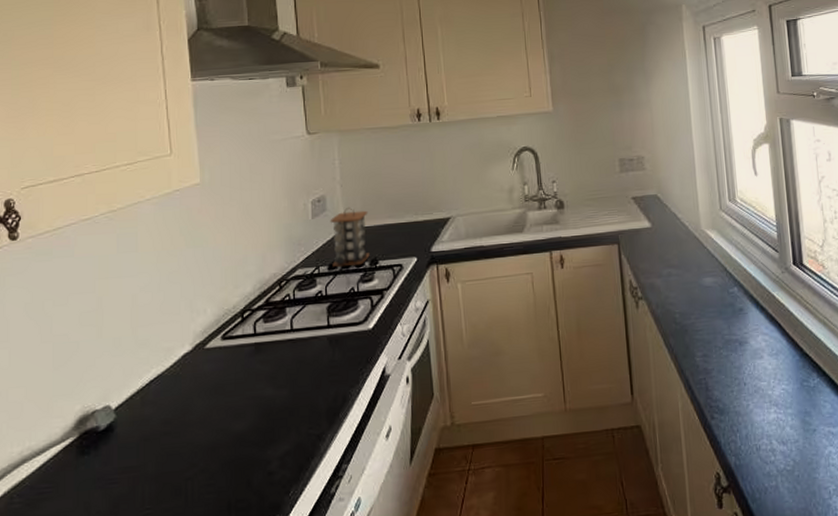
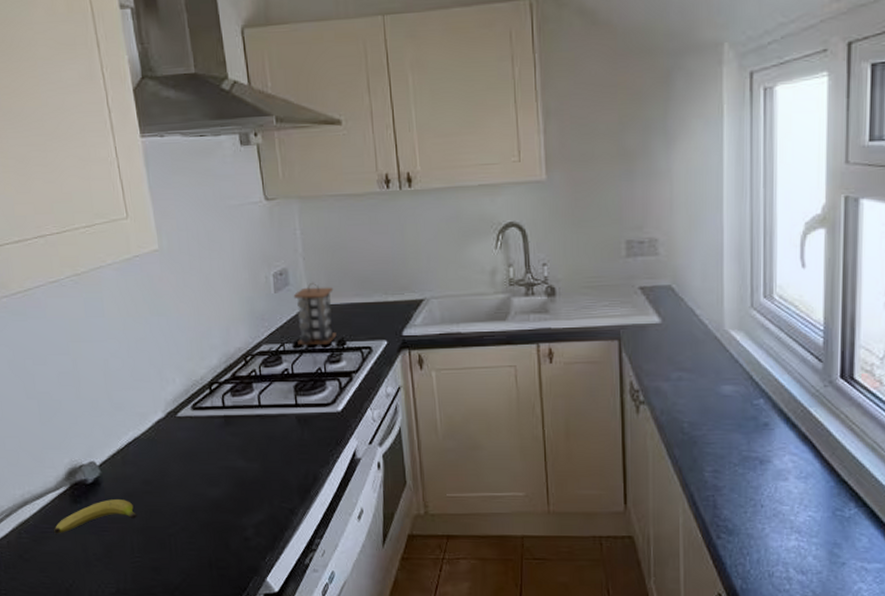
fruit: none [53,444,153,494] -> present [54,499,138,534]

